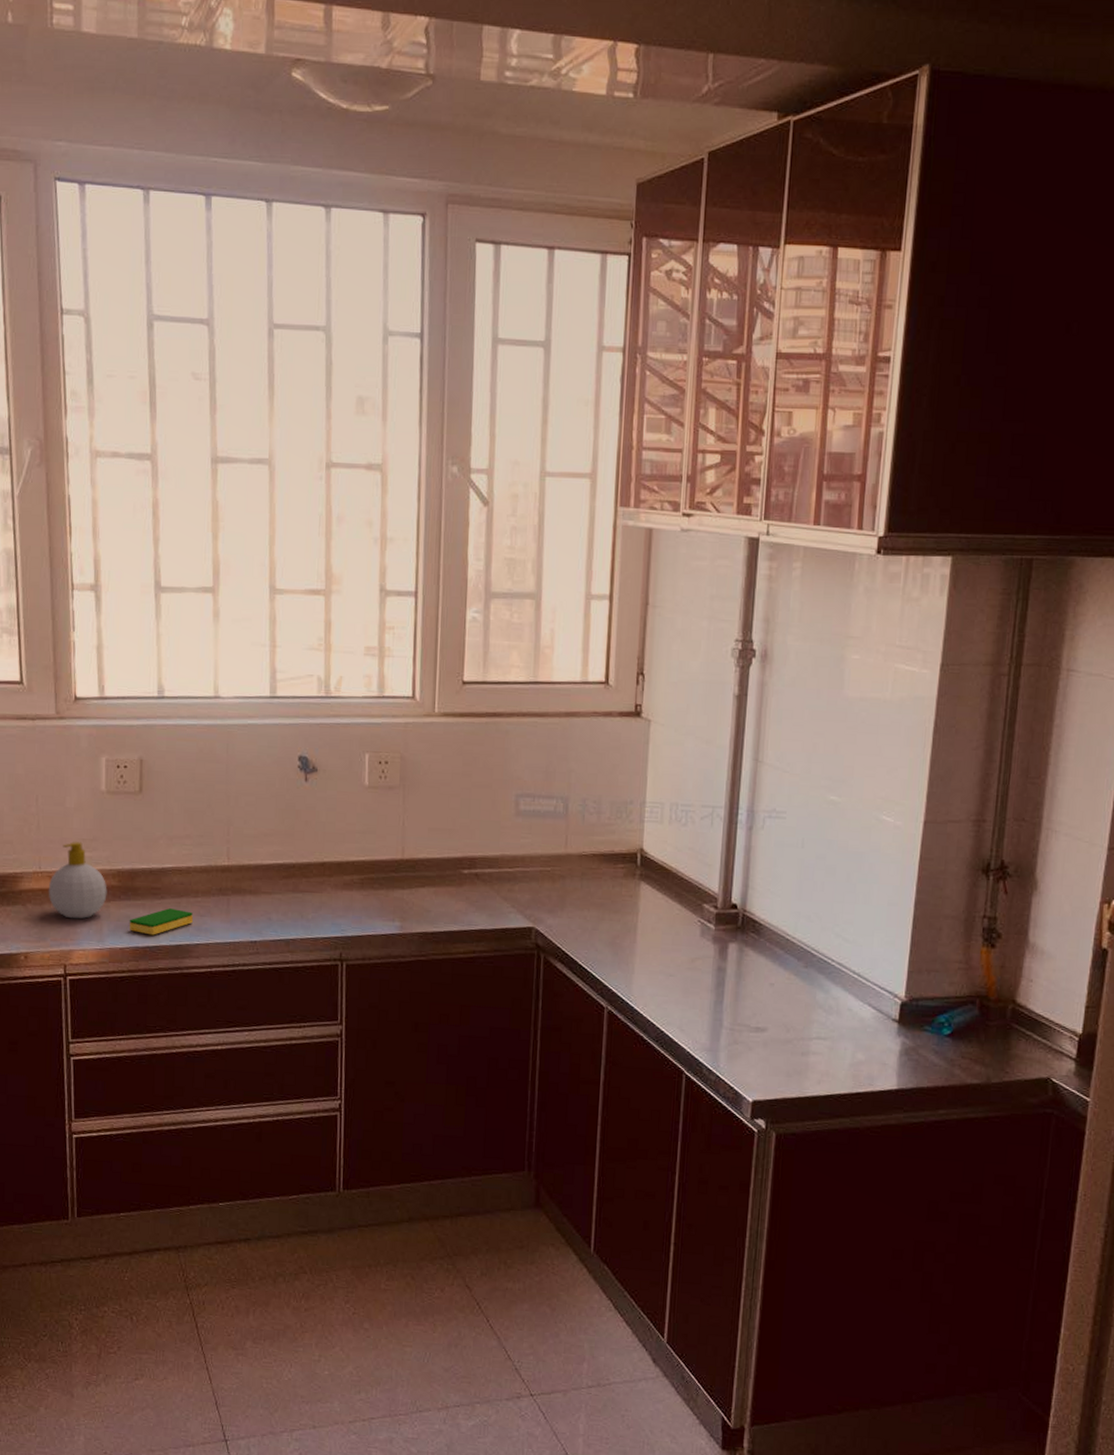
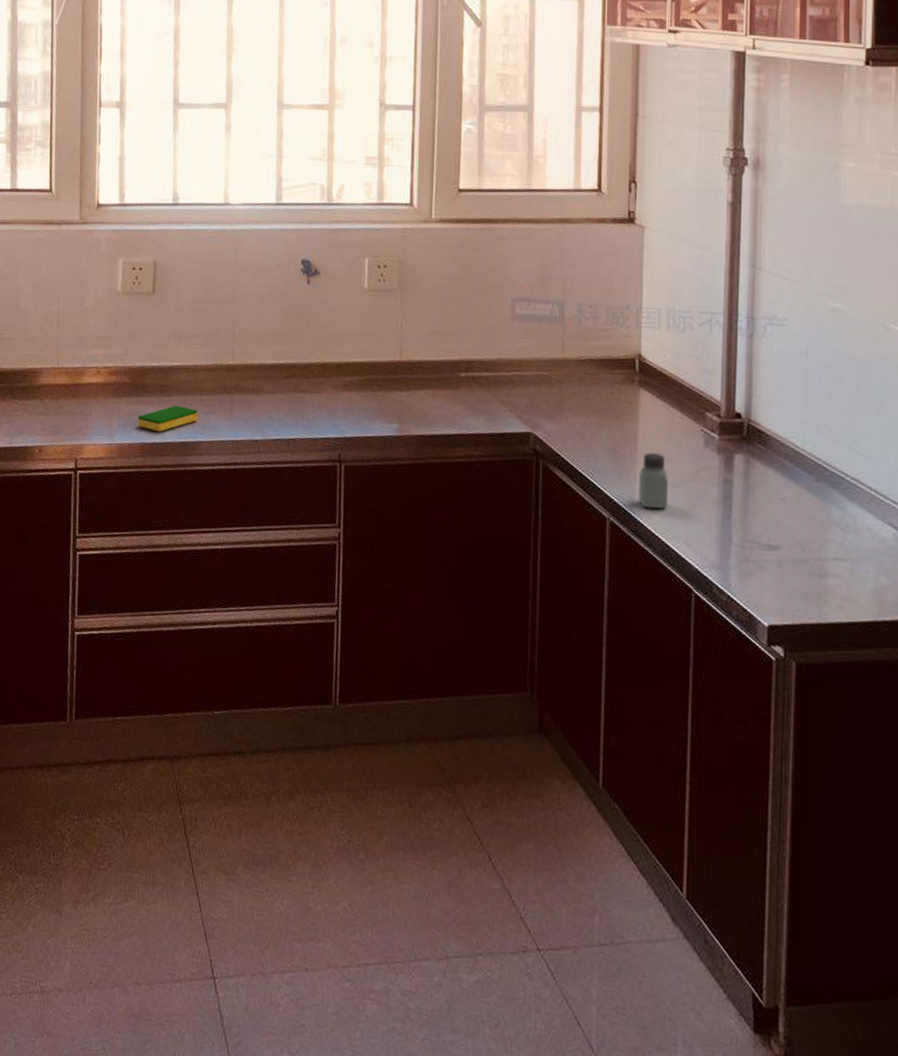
soap bottle: present [48,842,107,919] -> none [64,339,119,414]
saltshaker: none [635,944,665,998] -> present [637,453,668,510]

